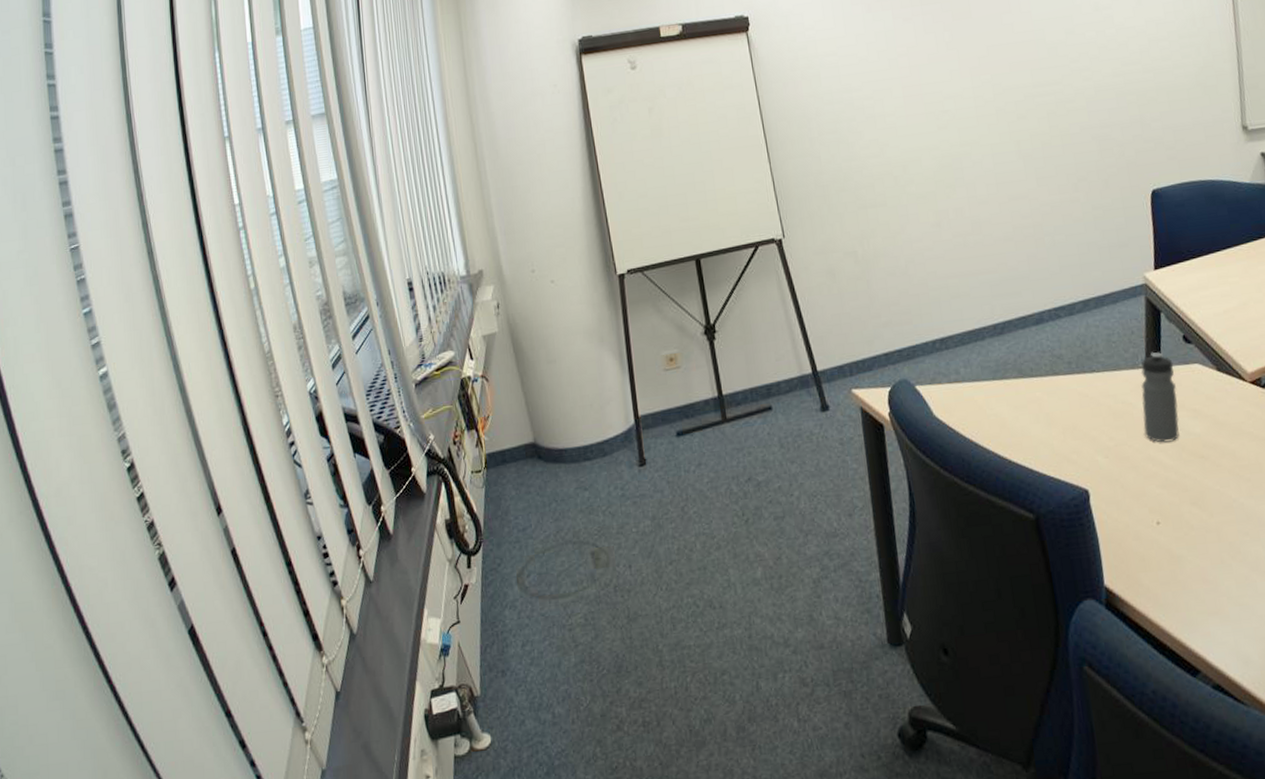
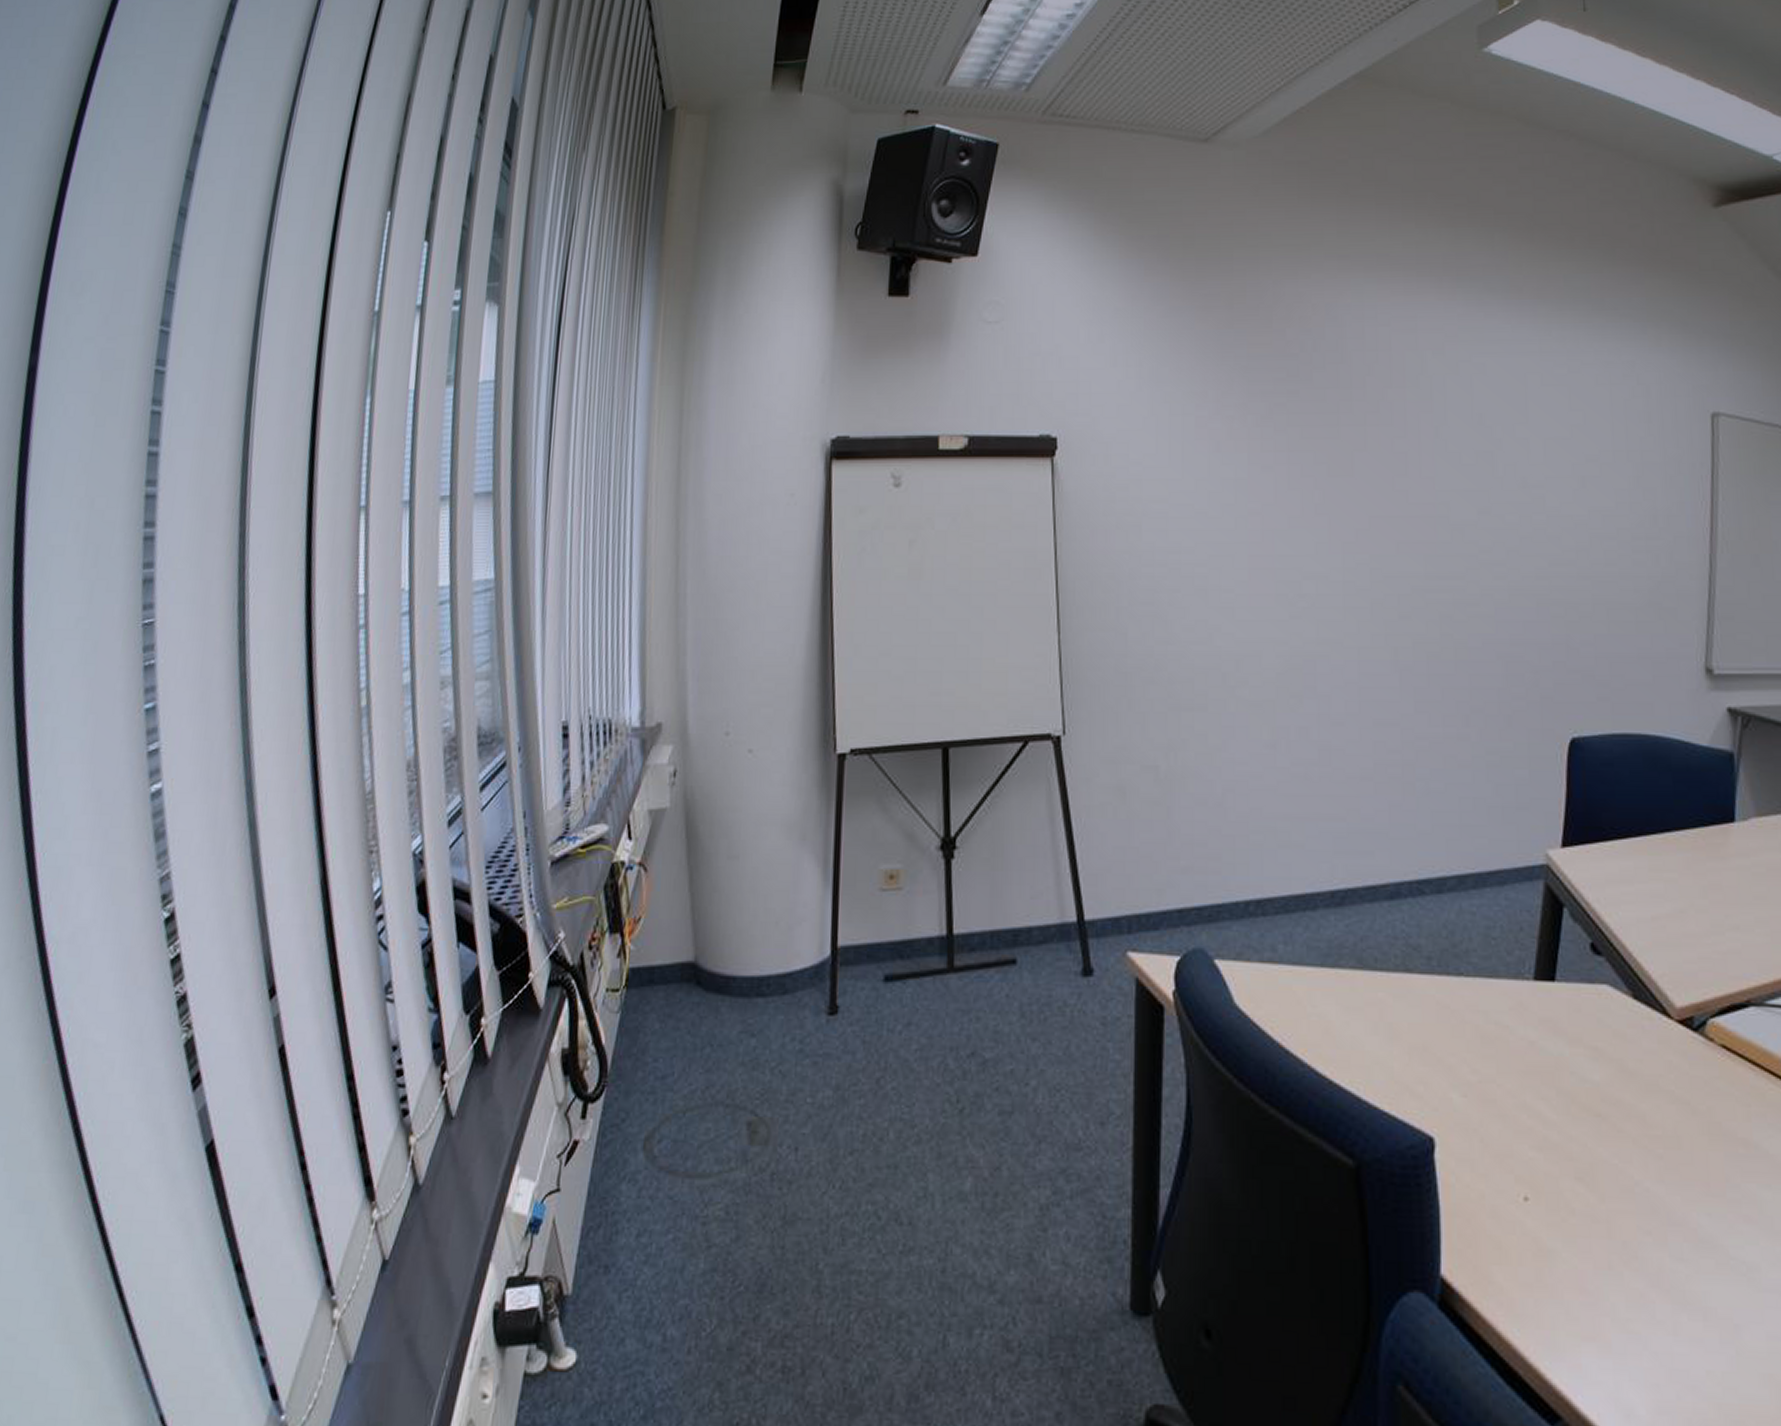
water bottle: present [1141,352,1180,443] -> none [1521,959,1574,1088]

